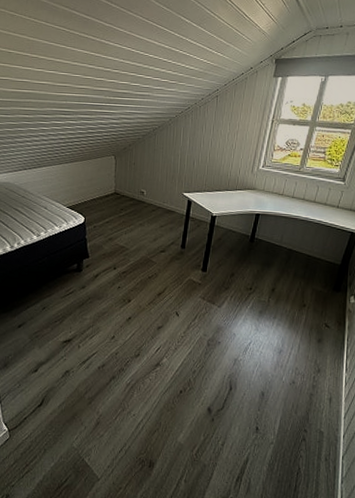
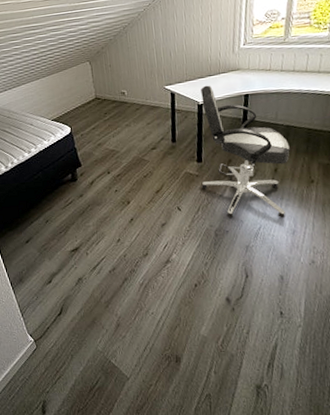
office chair: none [202,199,289,337] -> present [201,85,290,219]

